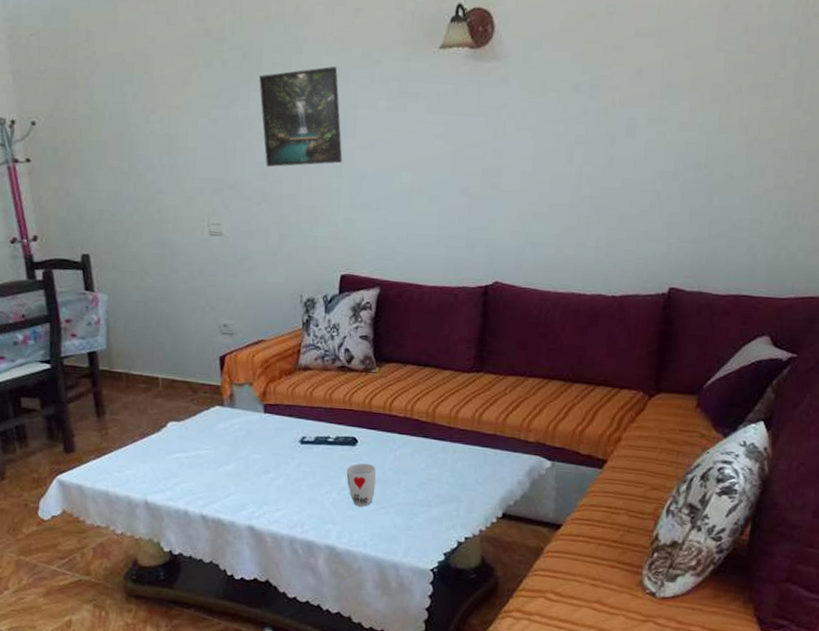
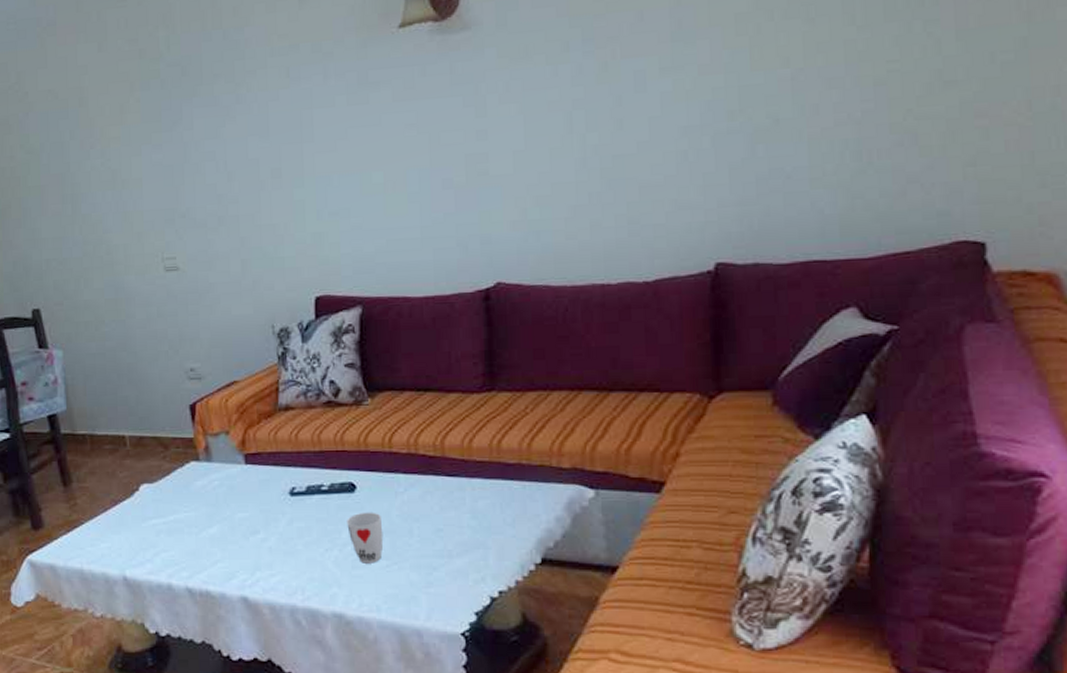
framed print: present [258,66,343,167] -> none [200,66,303,188]

